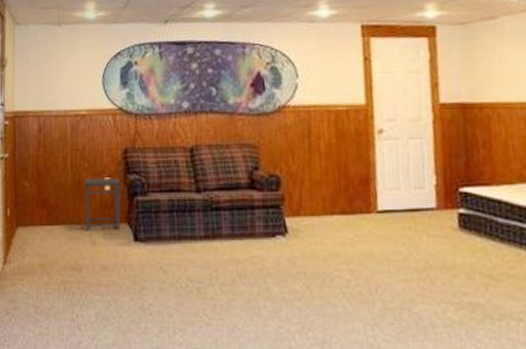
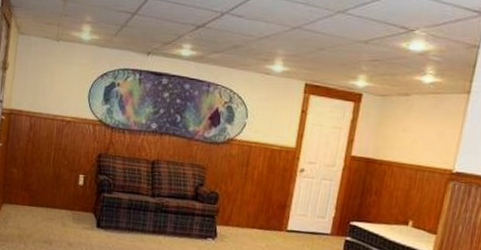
side table: present [84,177,121,231] -> none [59,173,93,217]

